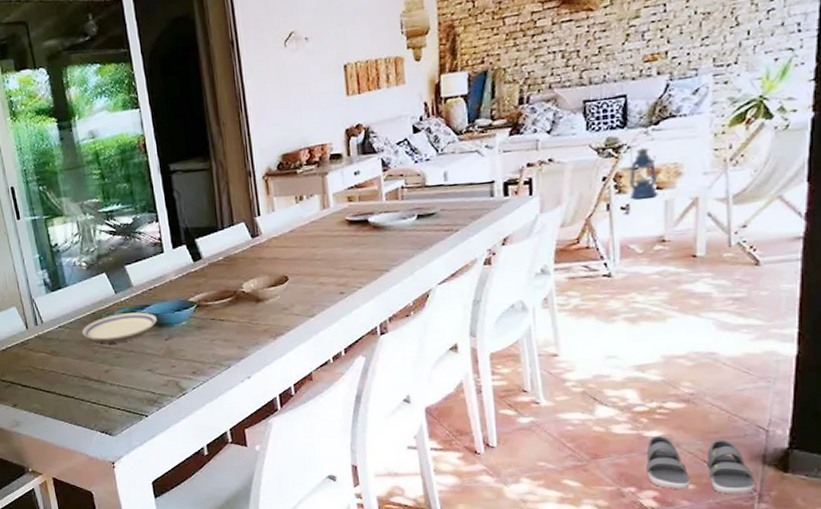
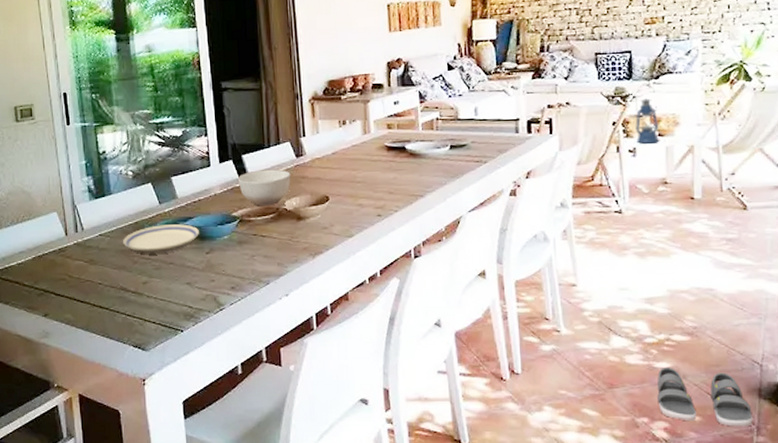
bowl: none [192,251,248,291] -> present [237,169,291,206]

